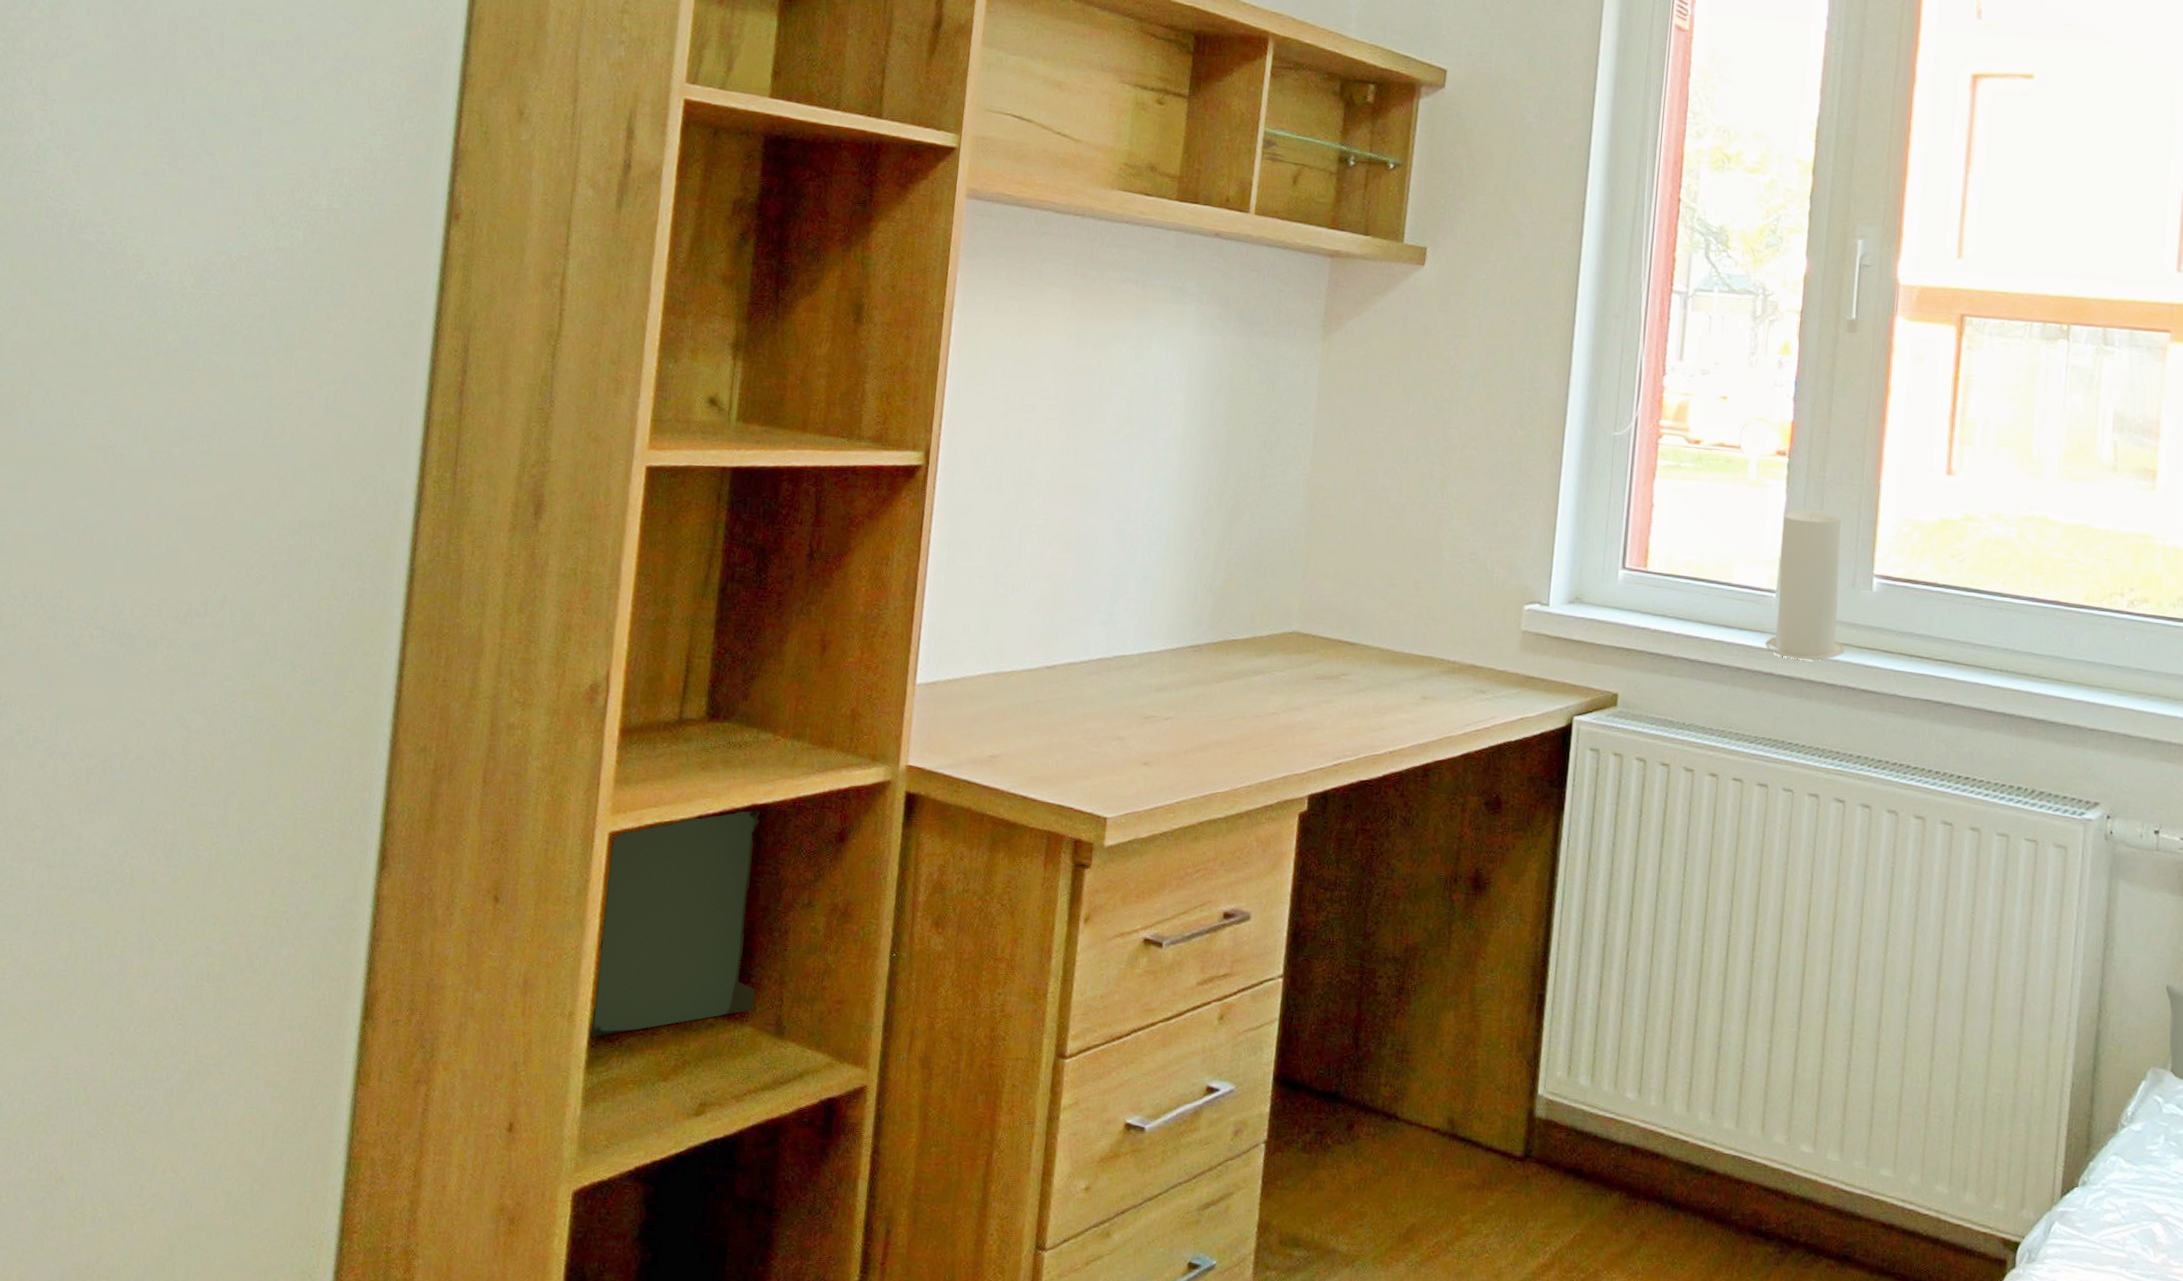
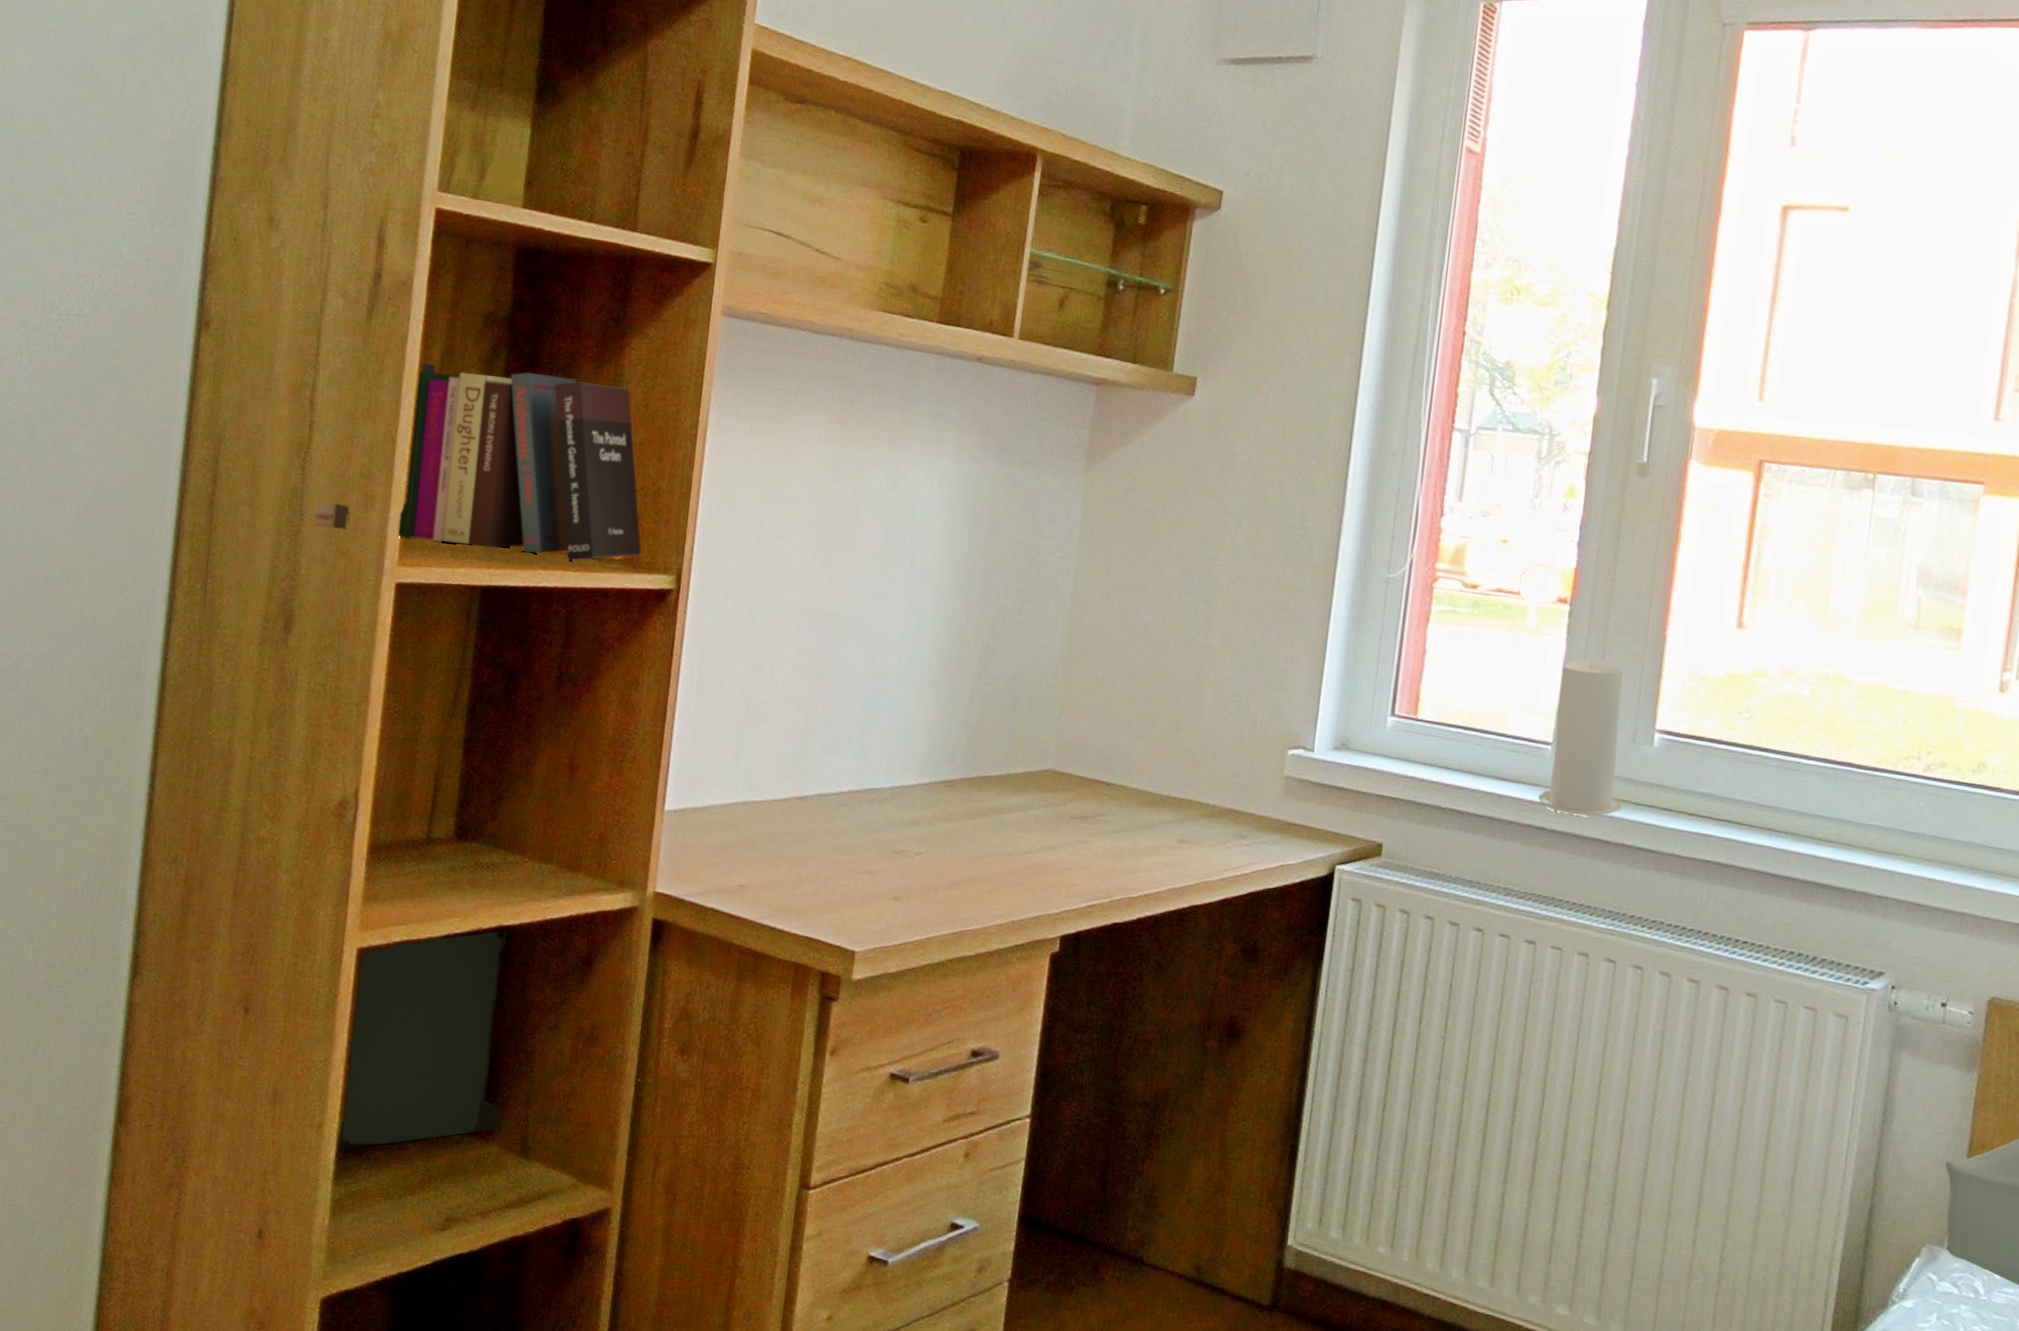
books: none [564,249,891,439] -> present [314,362,642,560]

